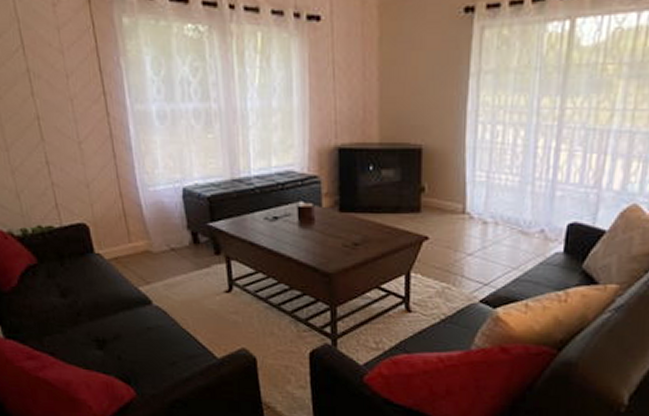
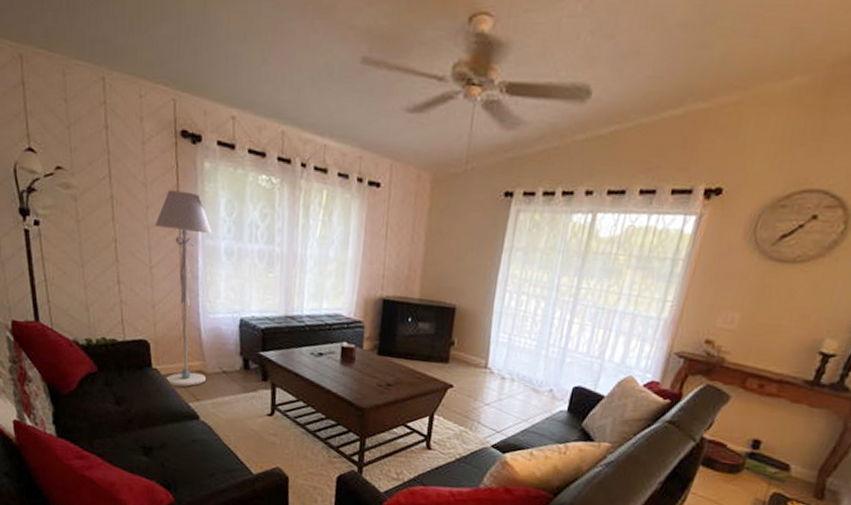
floor lamp: none [77,53,154,271] -> present [154,189,213,387]

